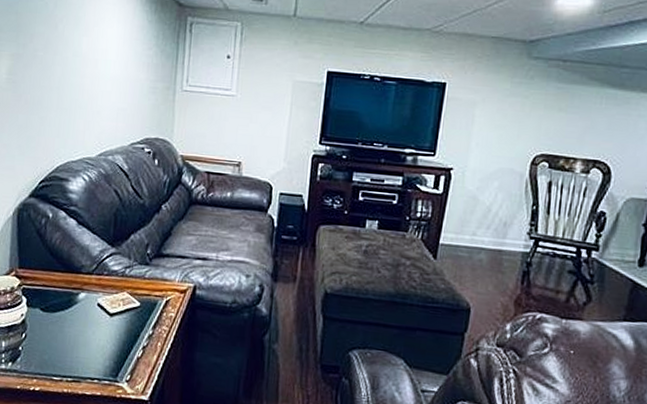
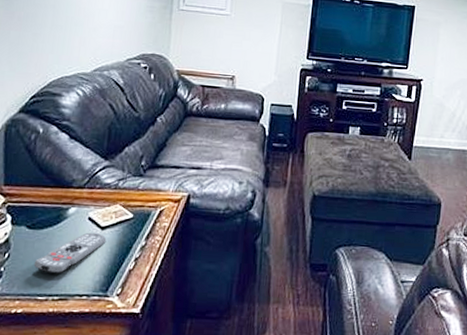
remote control: none [48,318,115,357] -> present [33,232,107,274]

